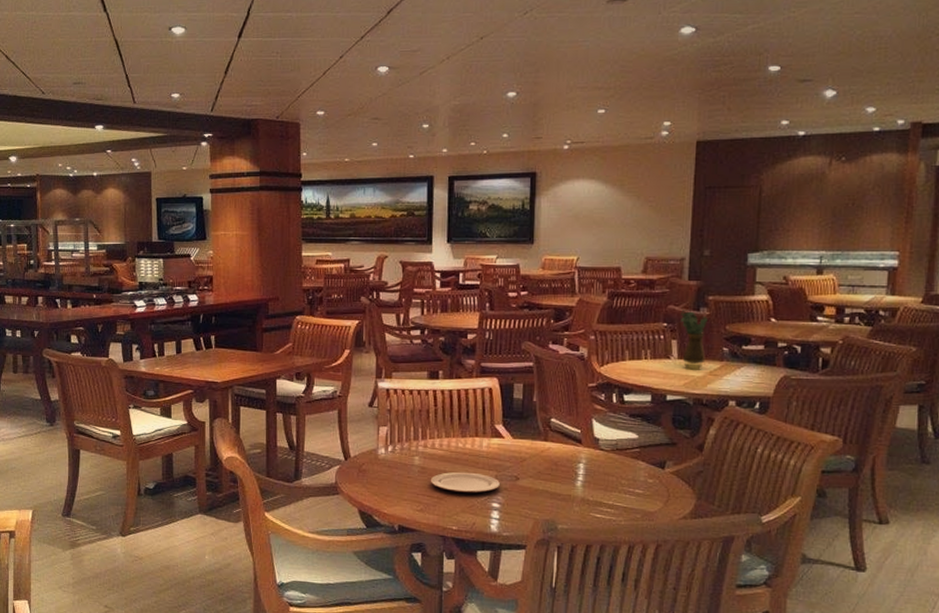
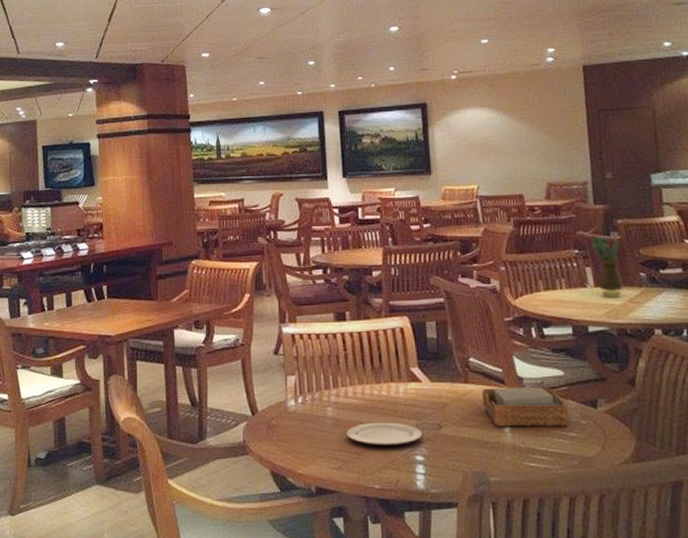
napkin holder: none [559,446,637,484] -> present [482,386,569,426]

